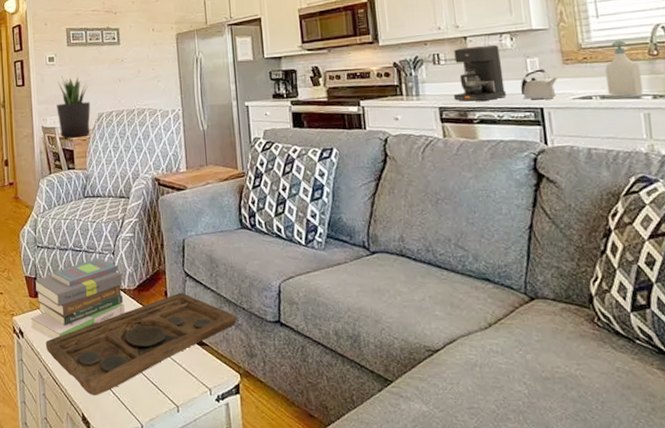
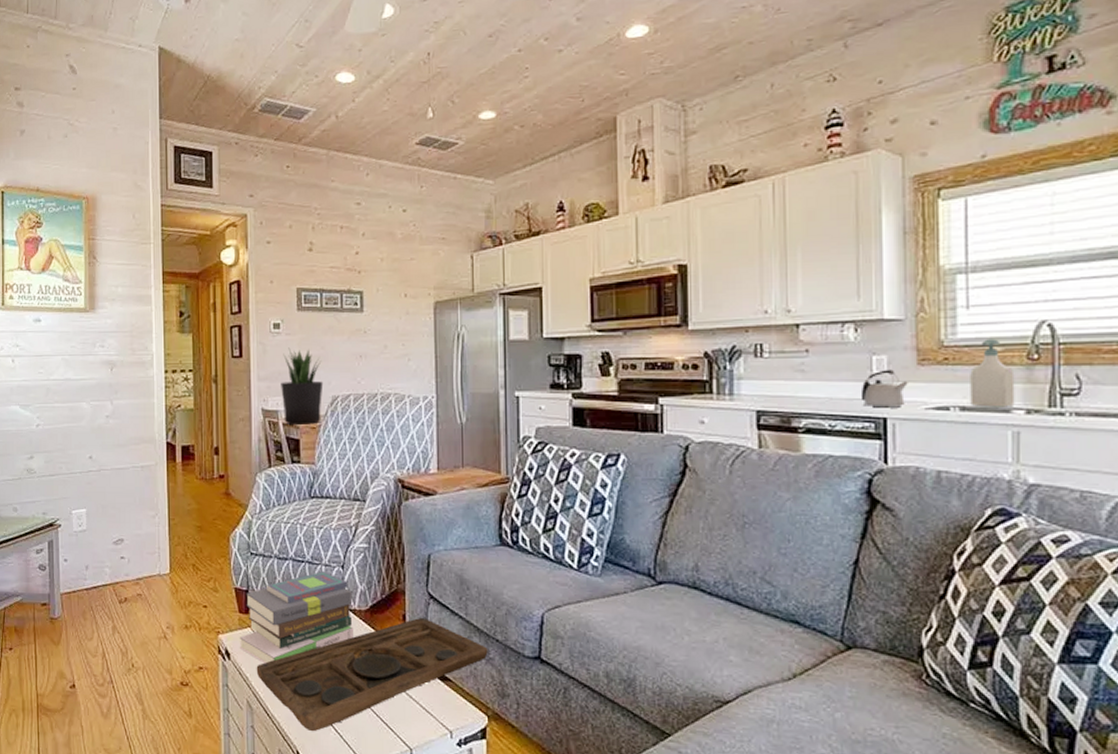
coffee maker: present [453,44,507,102] -> none [776,336,843,407]

